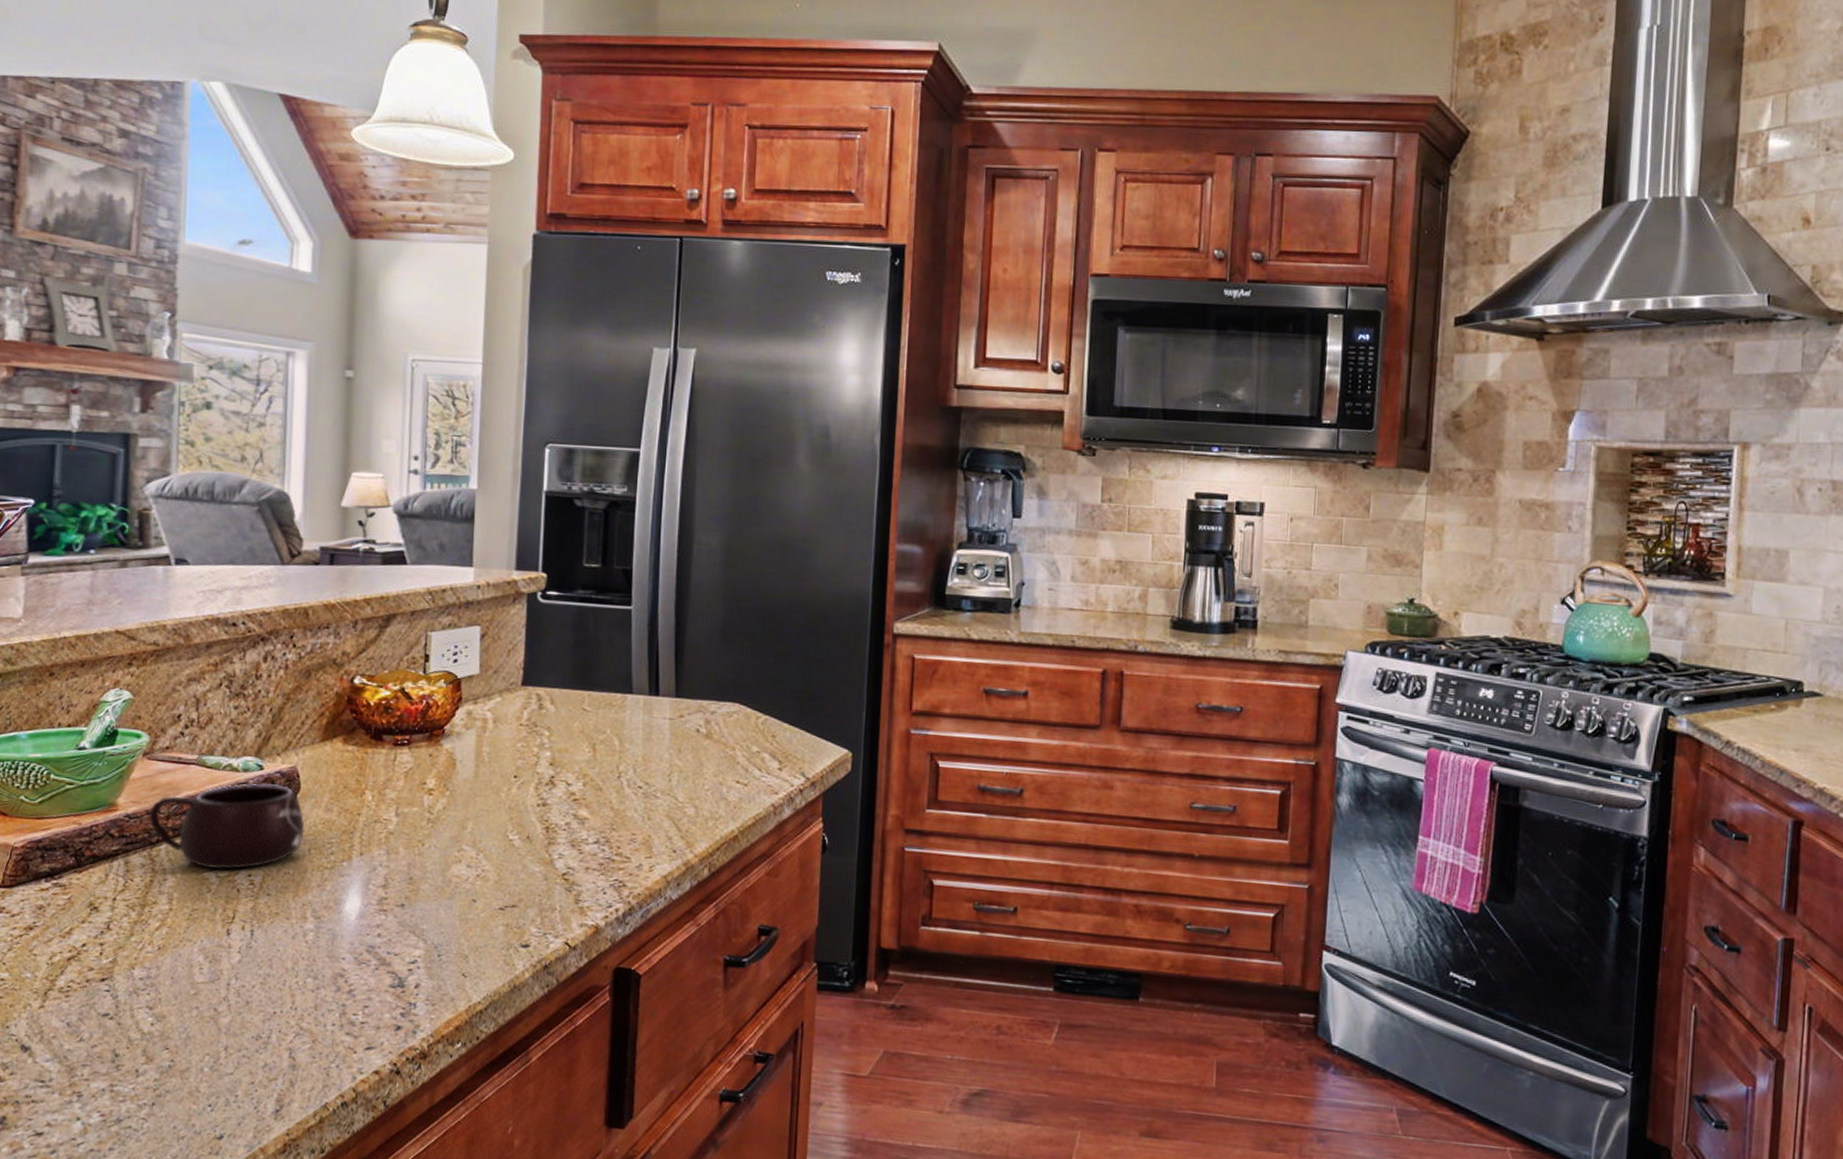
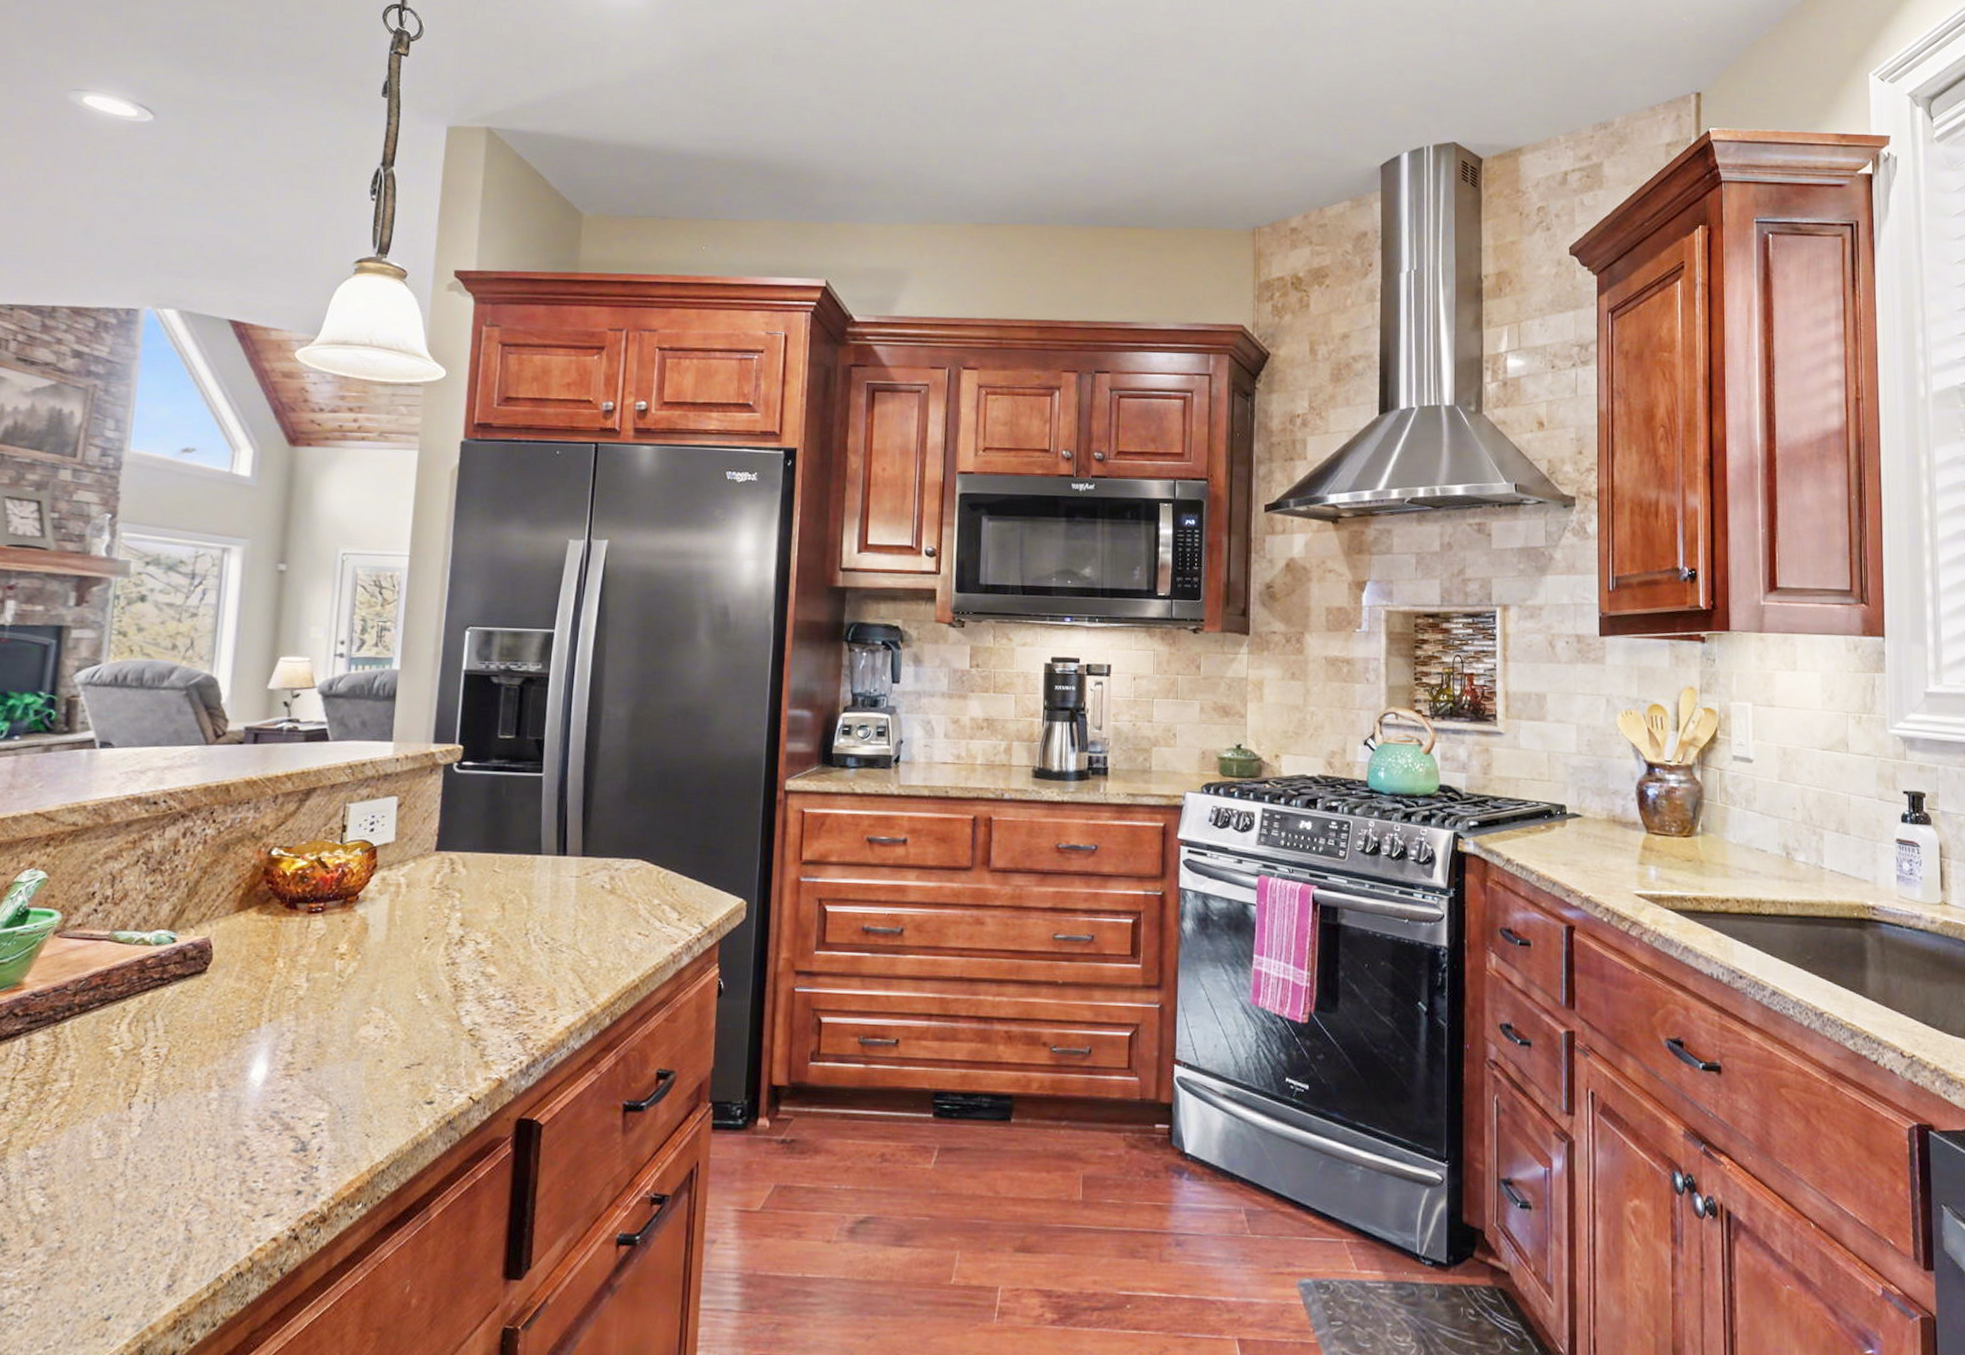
mug: present [149,784,305,870] -> none [56,956,215,1043]

